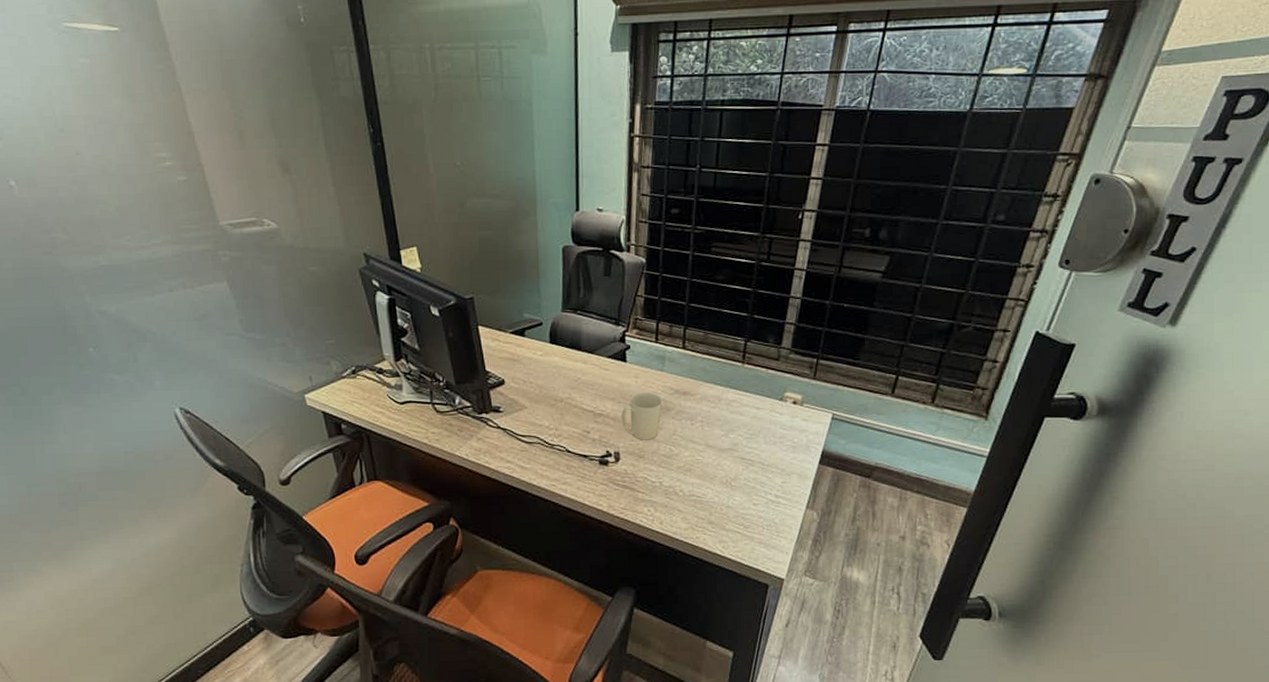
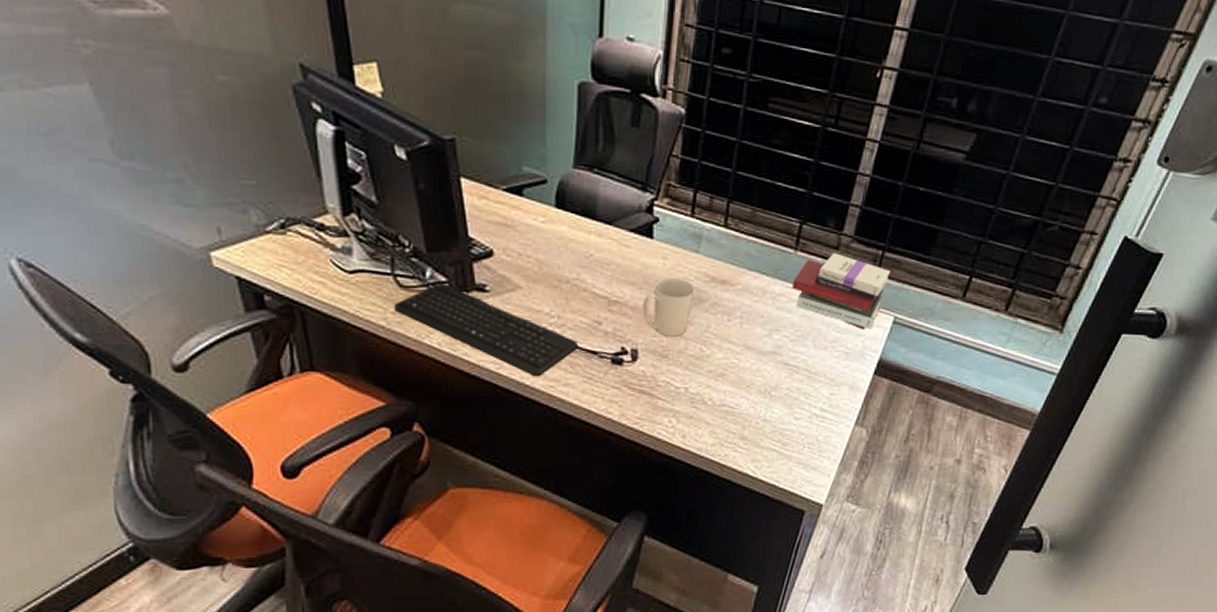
computer keyboard: none [434,408,572,477] -> present [395,283,578,376]
books: none [742,363,825,426] -> present [791,253,891,329]

